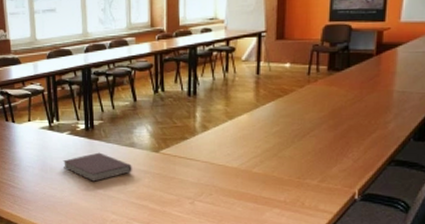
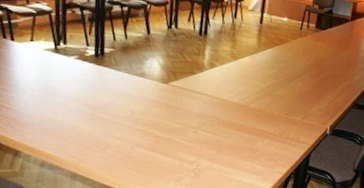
notebook: present [62,152,132,182] -> none [67,79,141,108]

